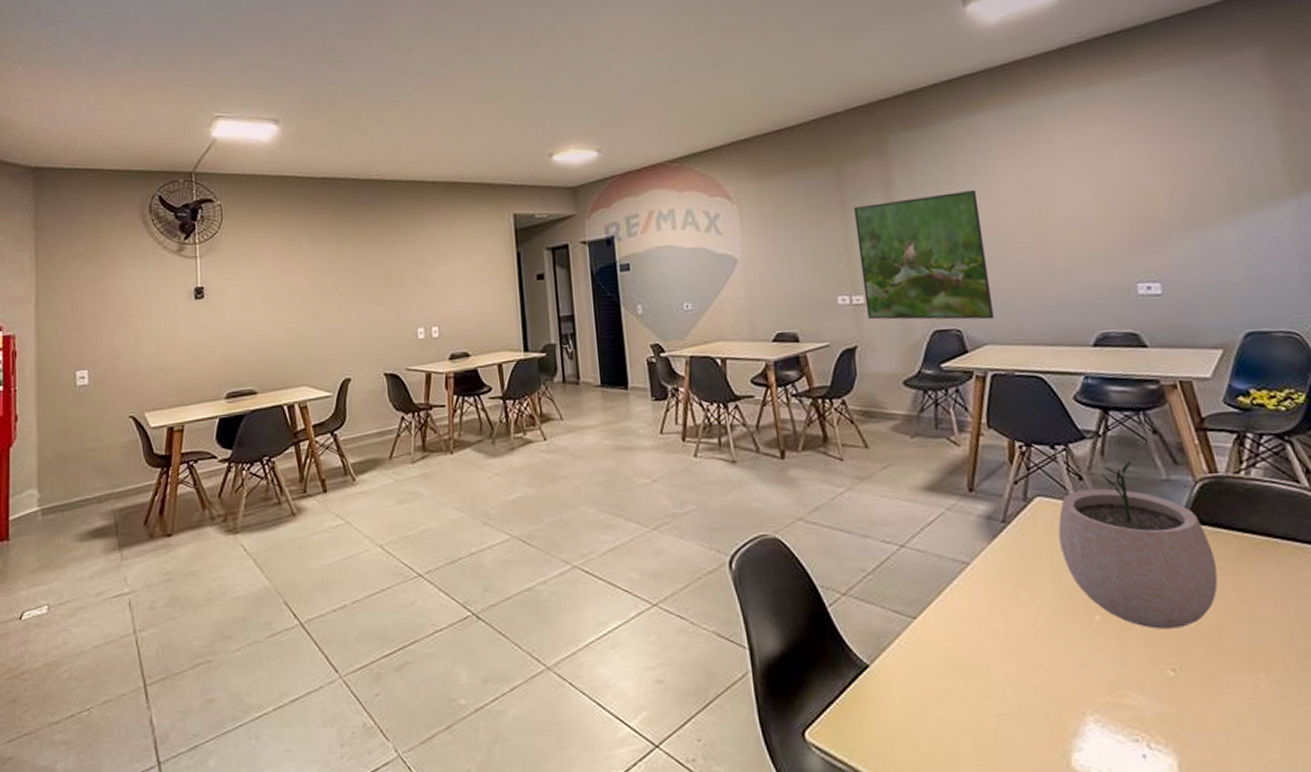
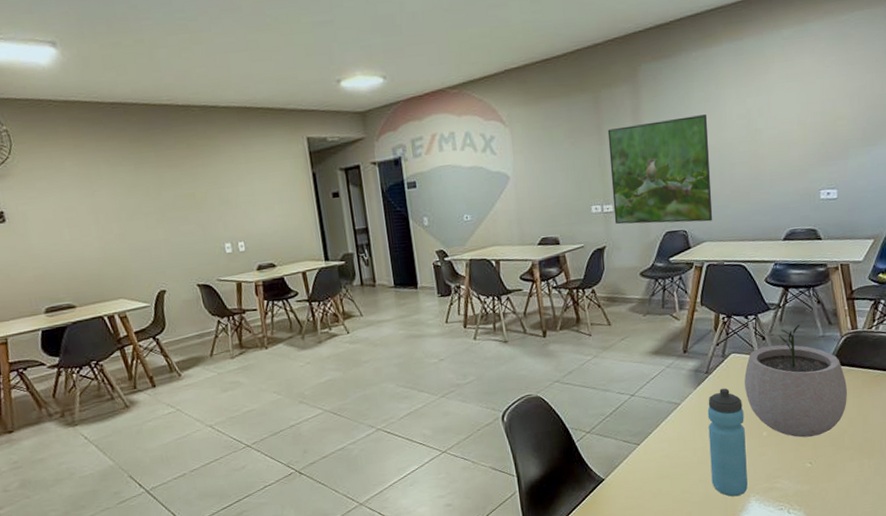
water bottle: none [1009,545,1081,712] -> present [707,388,748,497]

